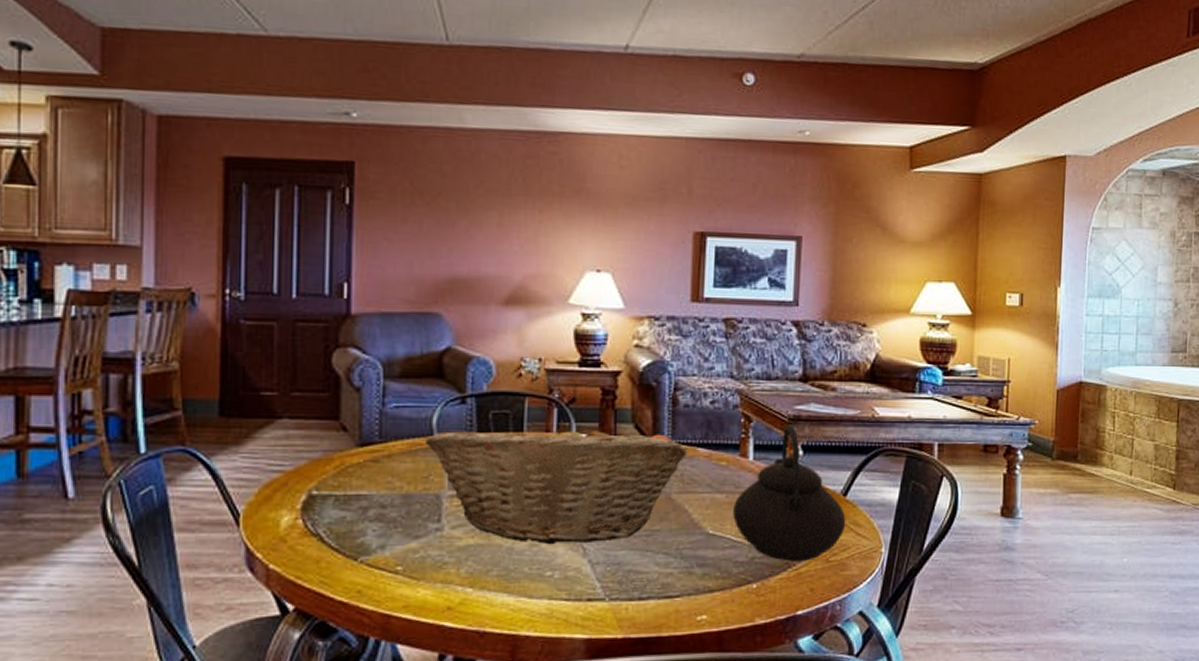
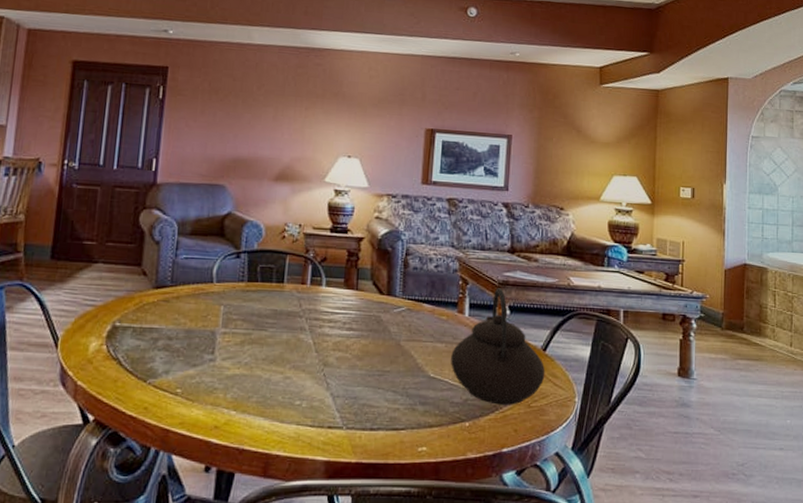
fruit basket: present [424,419,688,545] -> none [206,275,415,379]

